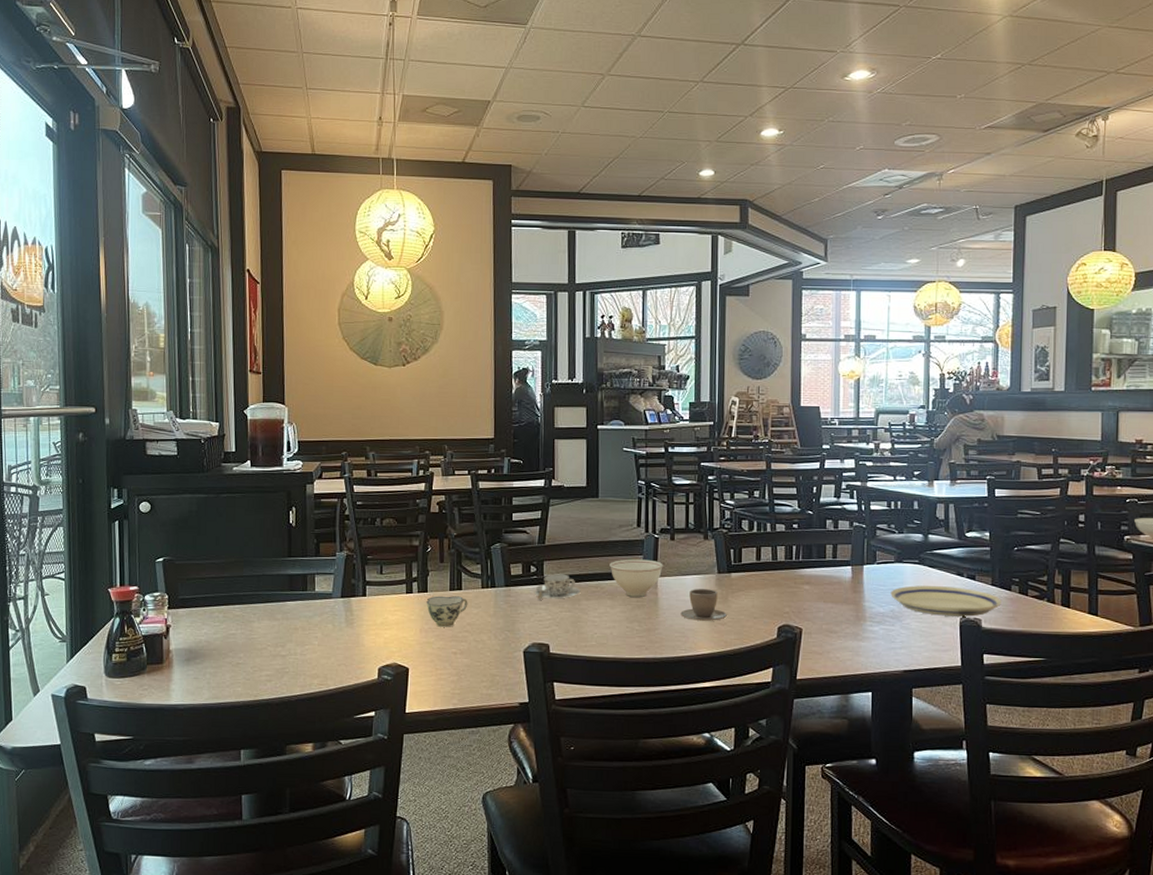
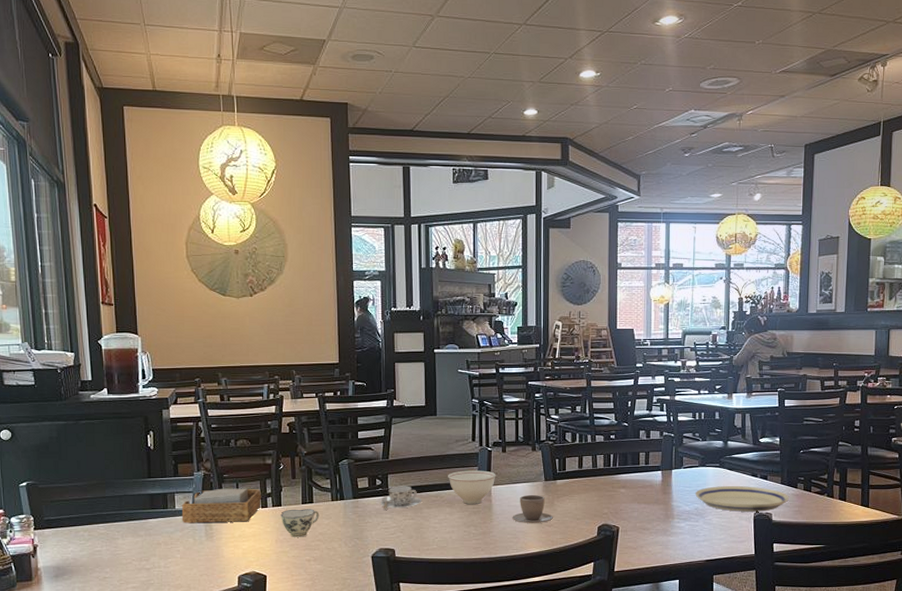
napkin holder: none [321,570,406,609] -> present [181,488,261,524]

